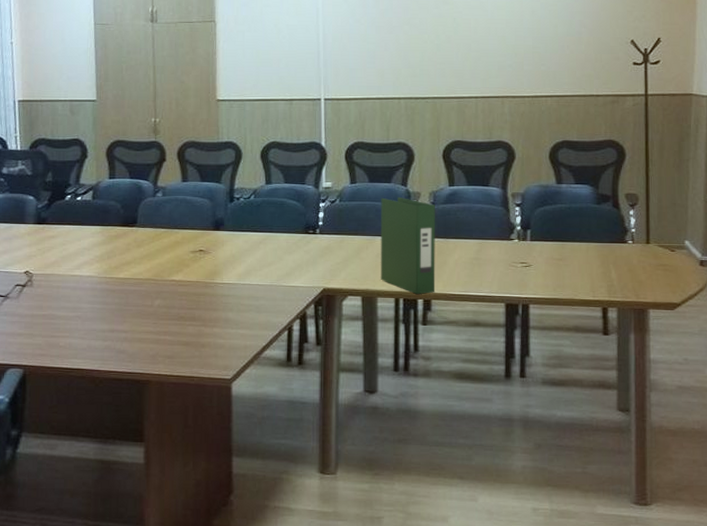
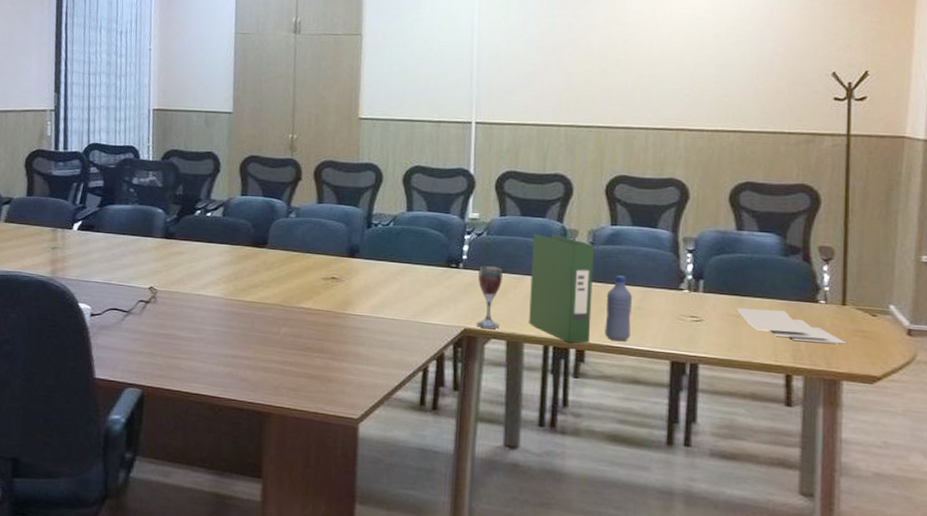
cup: none [333,230,355,287] -> present [476,266,503,329]
water bottle: none [447,230,471,289] -> present [605,275,633,341]
papers: none [559,252,651,278] -> present [736,307,847,344]

